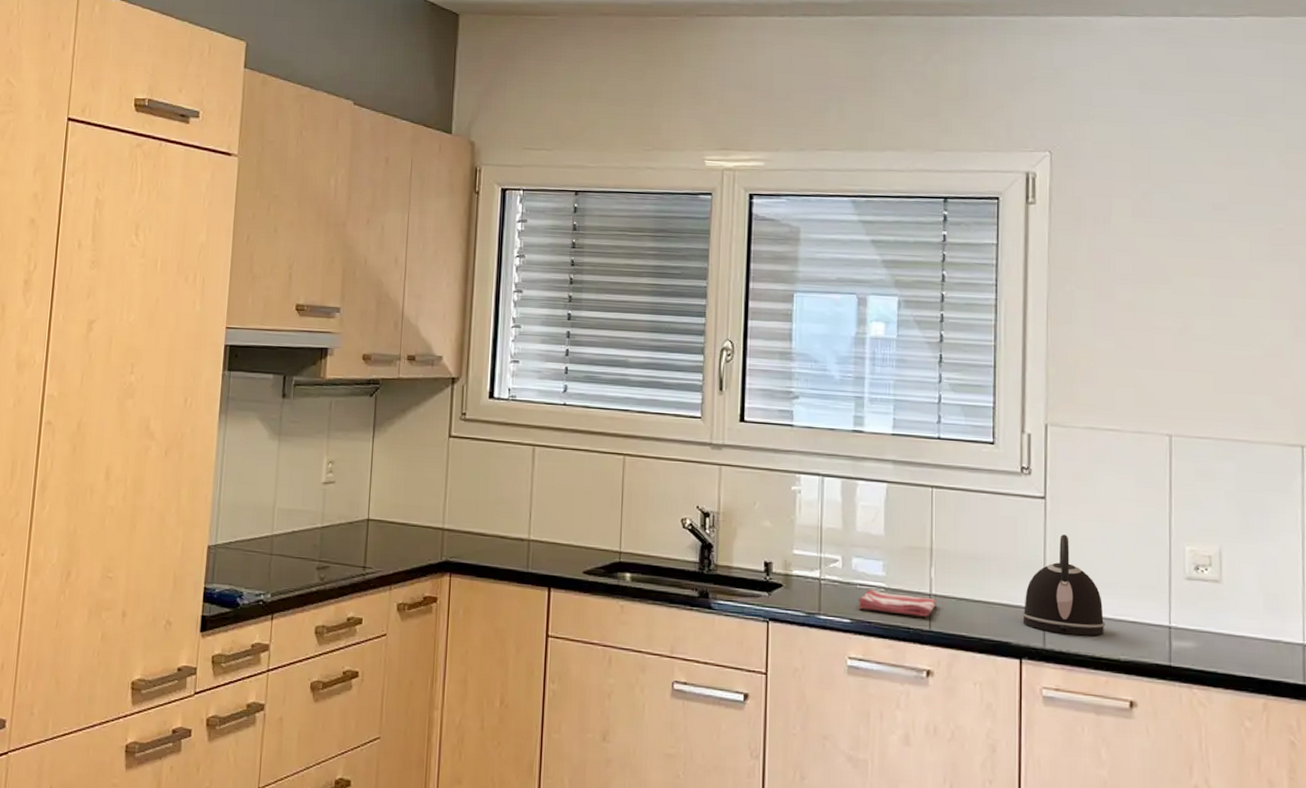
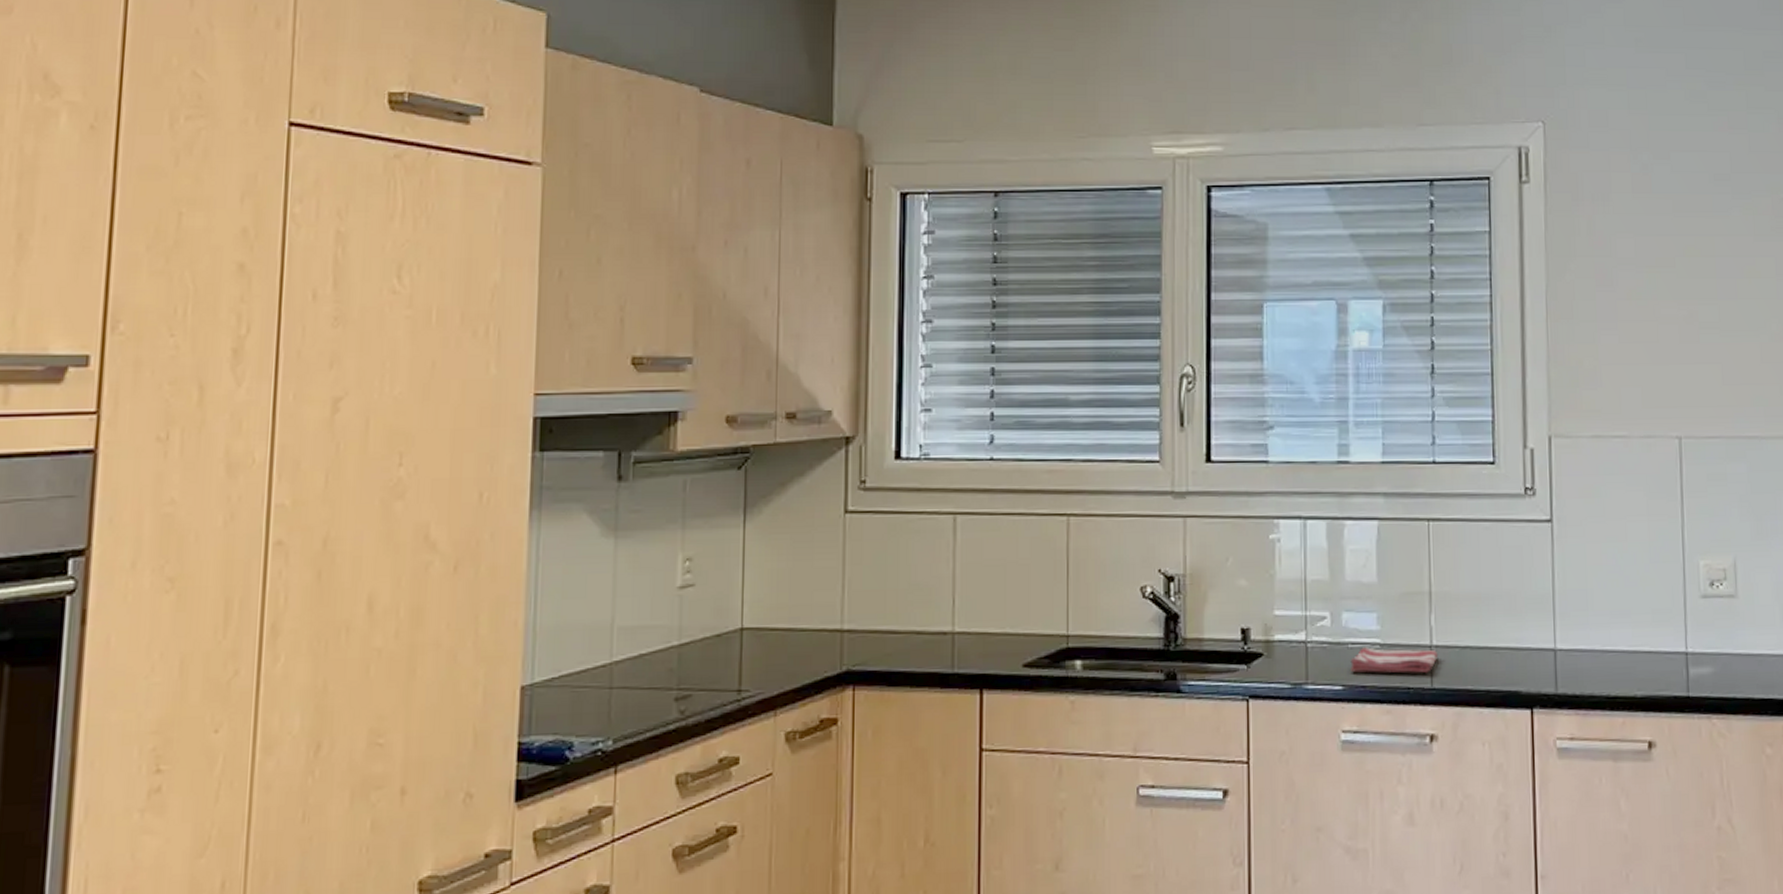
kettle: present [1021,534,1105,636] -> none [1531,561,1620,674]

